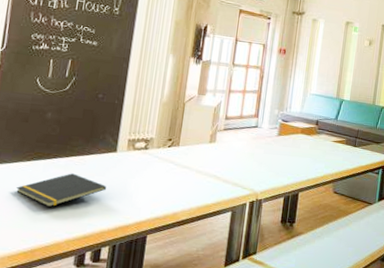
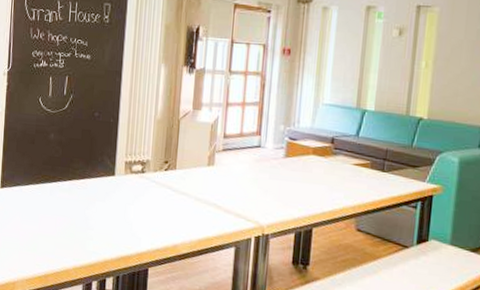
notepad: present [16,173,107,208] -> none [29,197,108,233]

